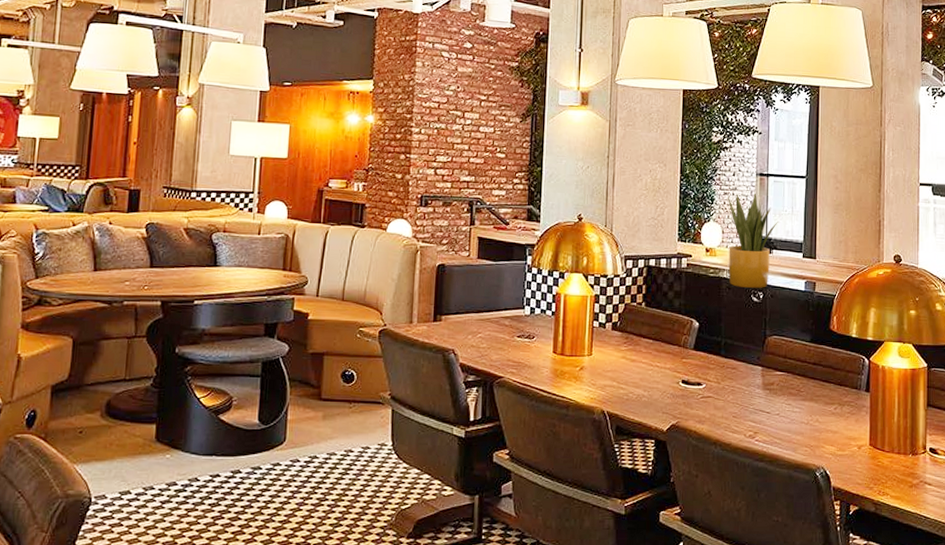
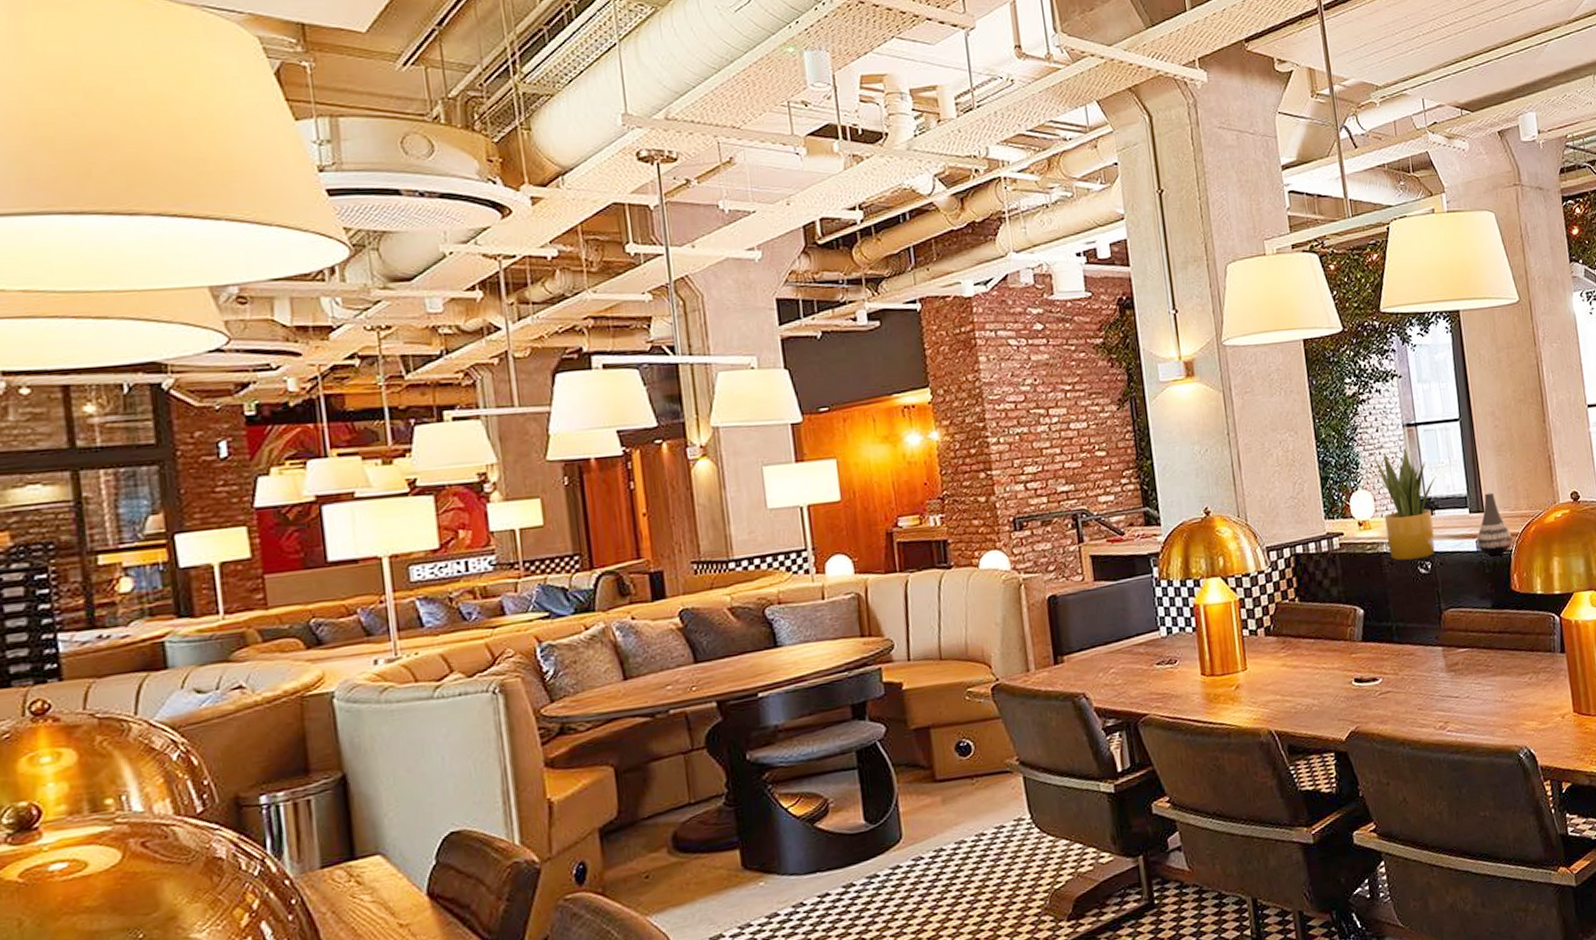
vase: none [806,243,837,298] -> present [1476,492,1513,557]

